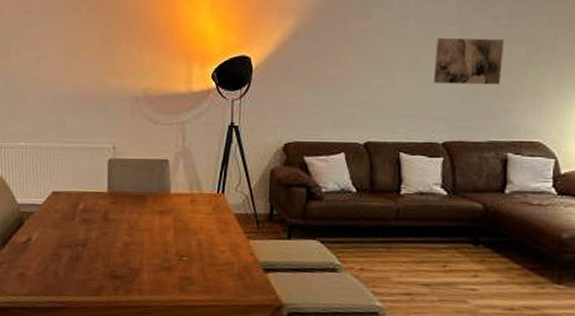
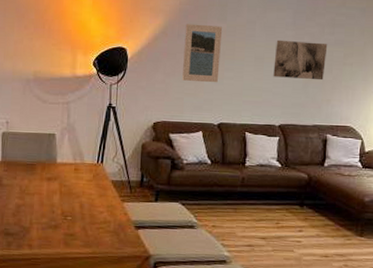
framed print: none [319,24,368,94] -> present [182,24,223,83]

